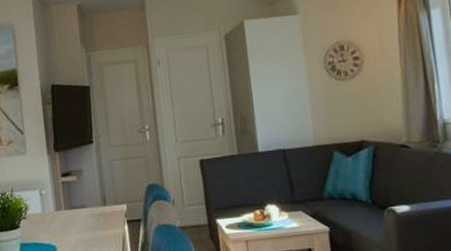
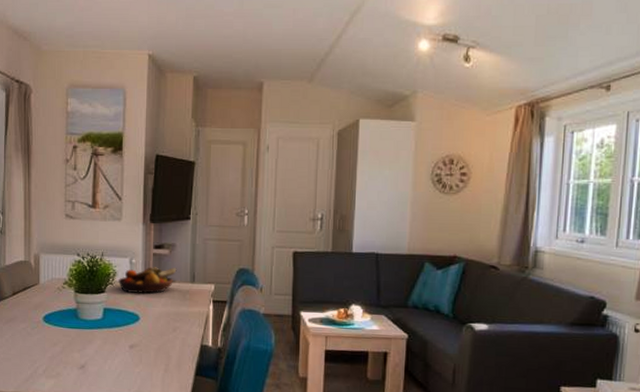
fruit bowl: none [31,193,87,225] -> present [118,267,177,294]

